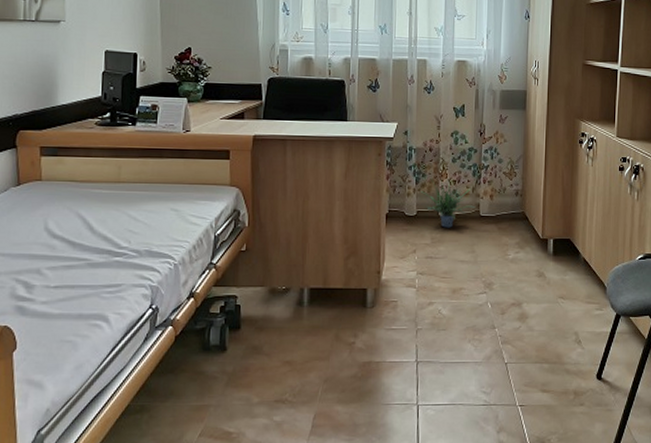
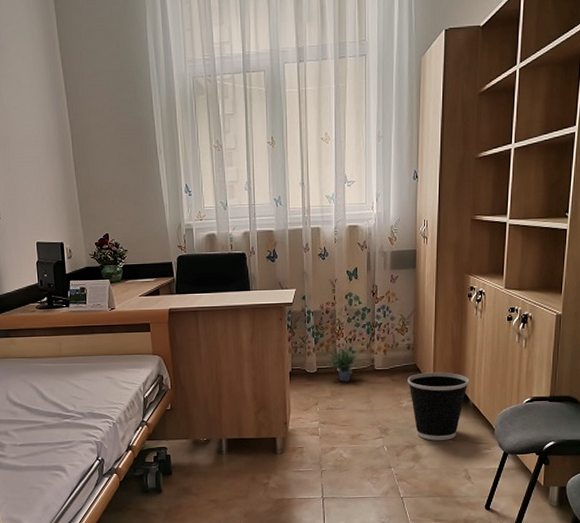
wastebasket: none [515,222,581,298] -> present [407,372,470,441]

